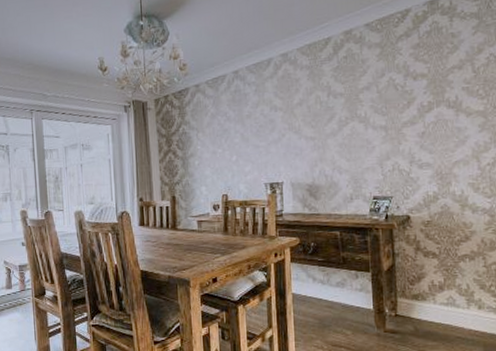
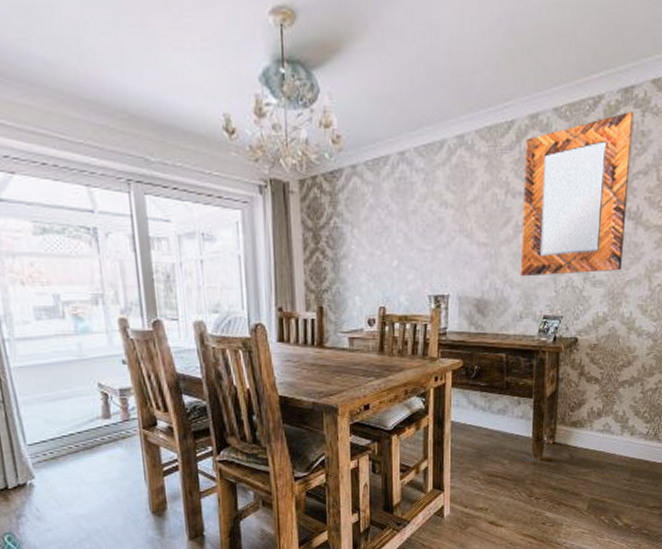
home mirror: none [342,19,448,164] -> present [521,112,634,277]

